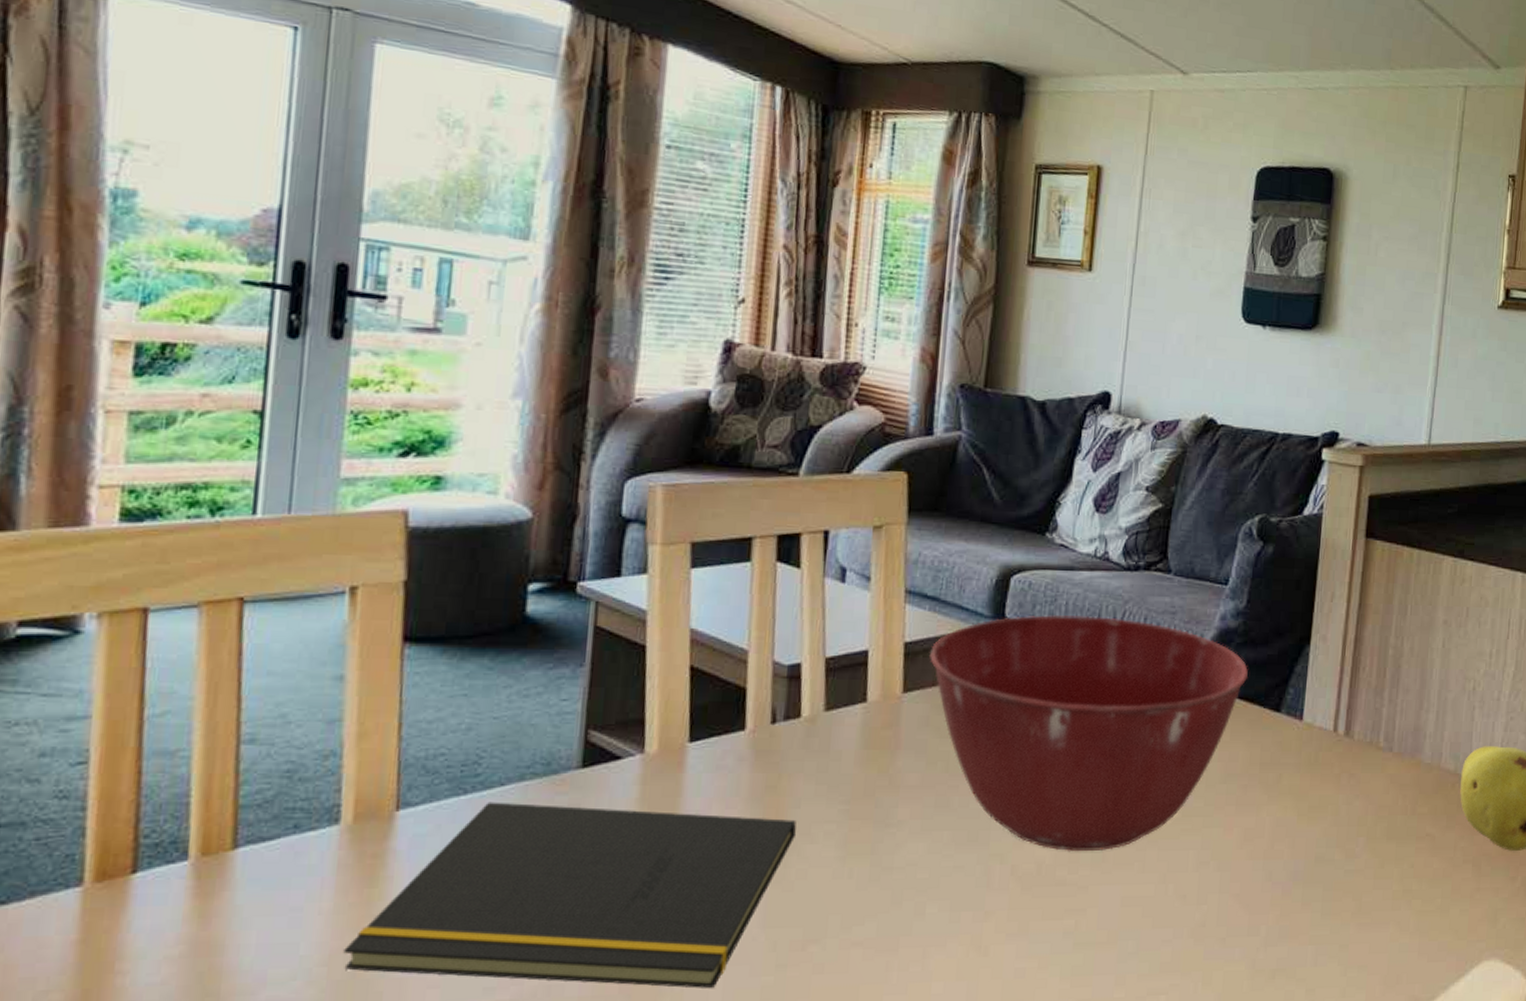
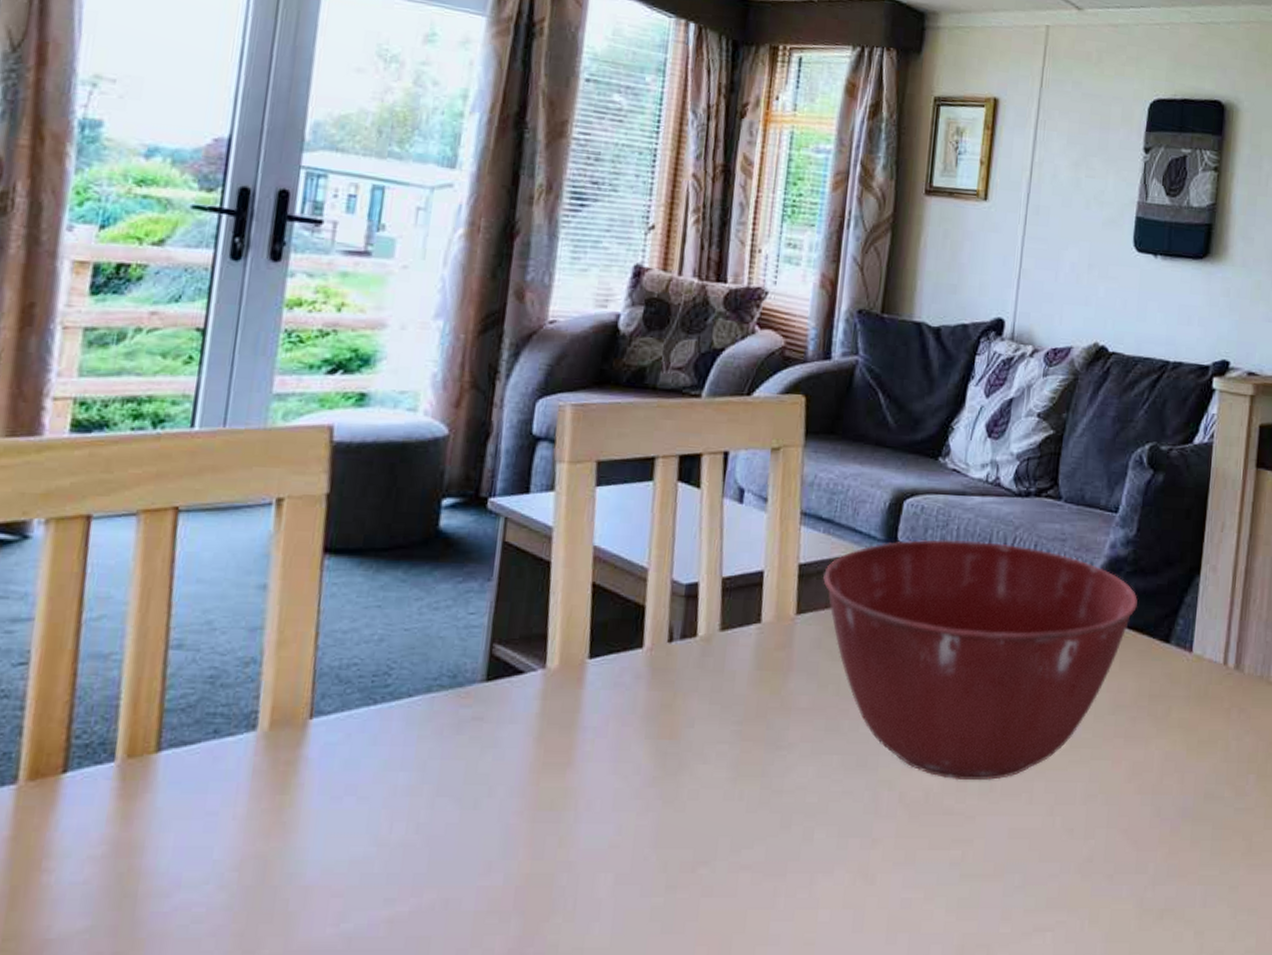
notepad: present [343,802,797,989] -> none [254,712,690,909]

